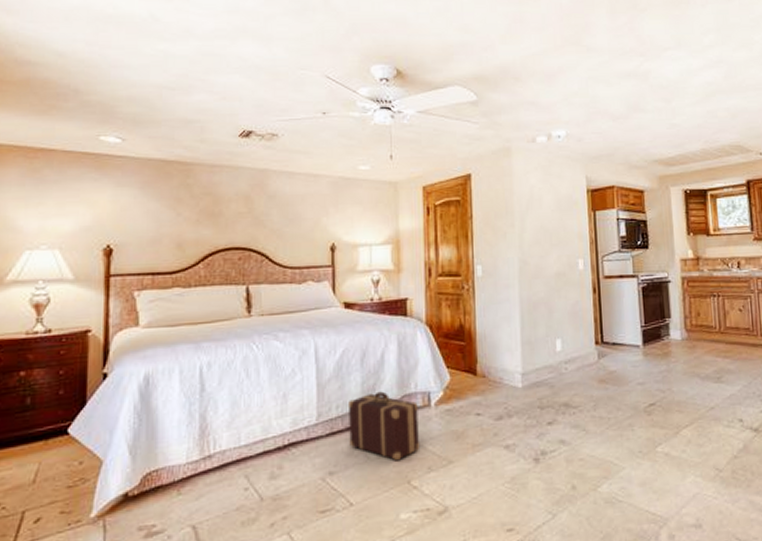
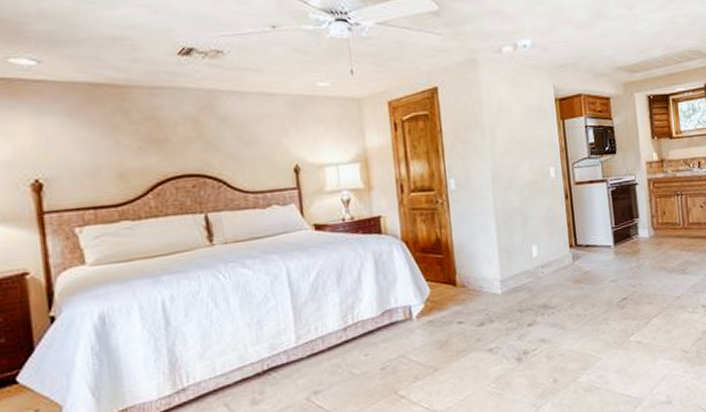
suitcase: present [347,391,421,461] -> none [326,309,405,375]

